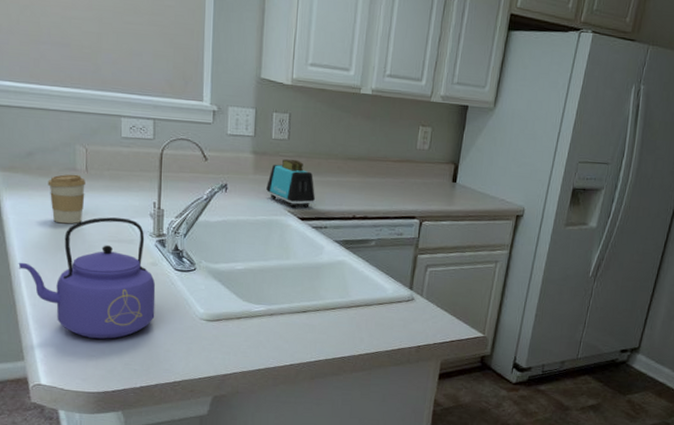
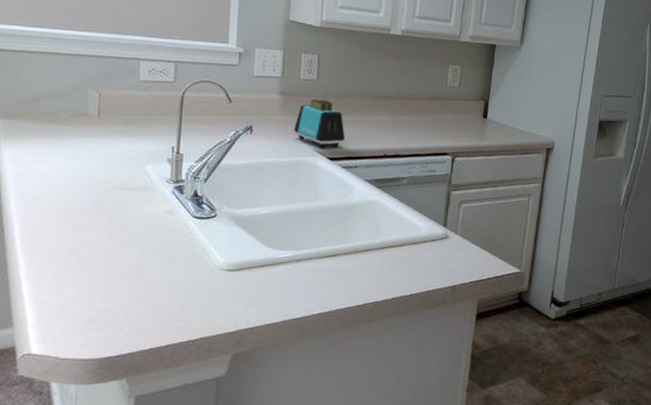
kettle: present [18,217,156,339] -> none [13,164,171,297]
coffee cup: present [47,174,85,224] -> none [53,119,97,173]

